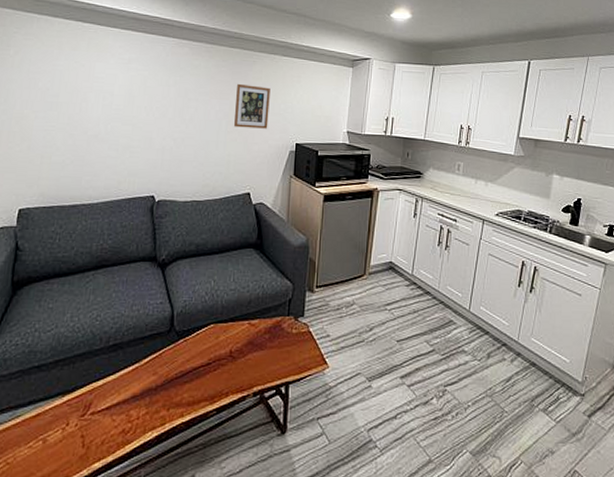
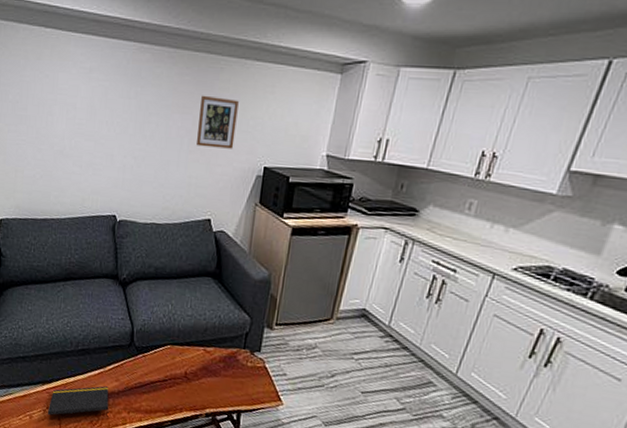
notepad: none [66,383,145,434] -> present [47,386,109,416]

